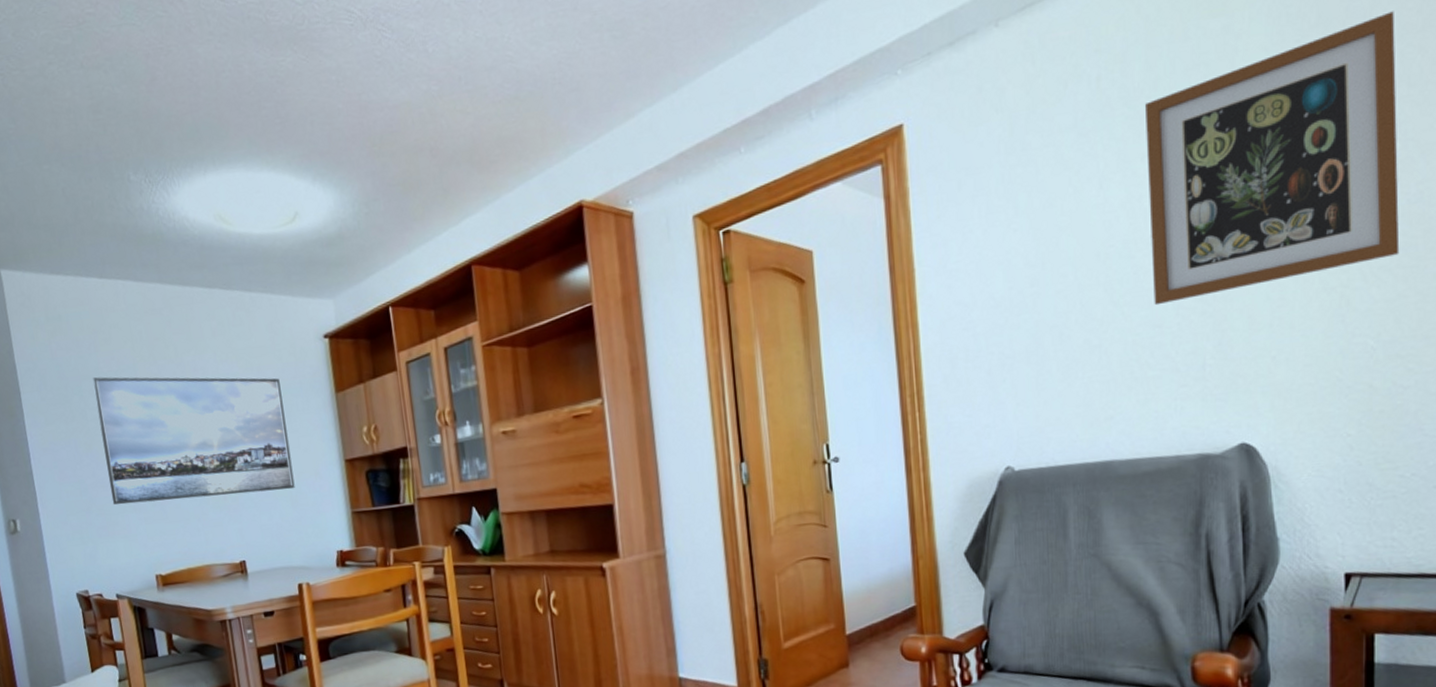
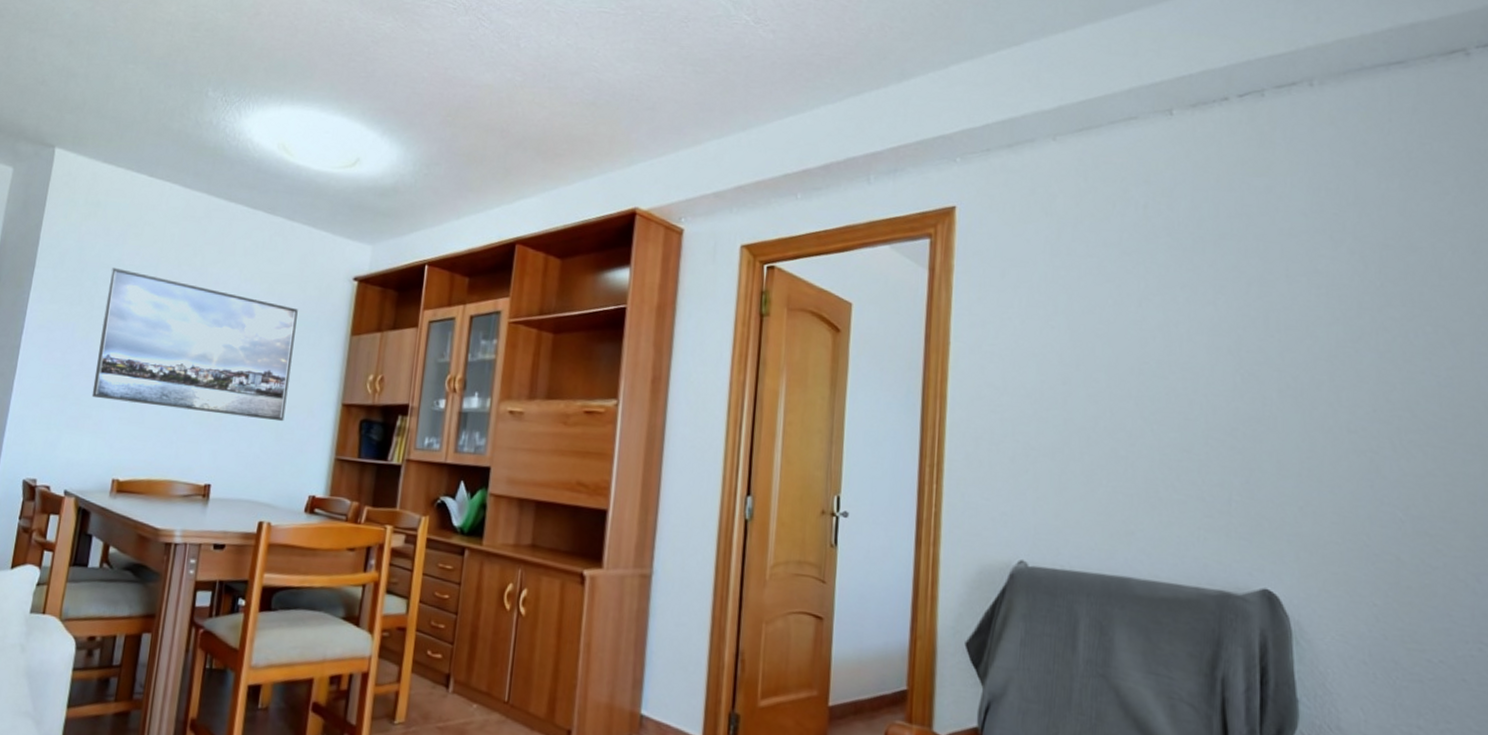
wall art: present [1145,11,1400,306] -> none [1184,207,1430,434]

